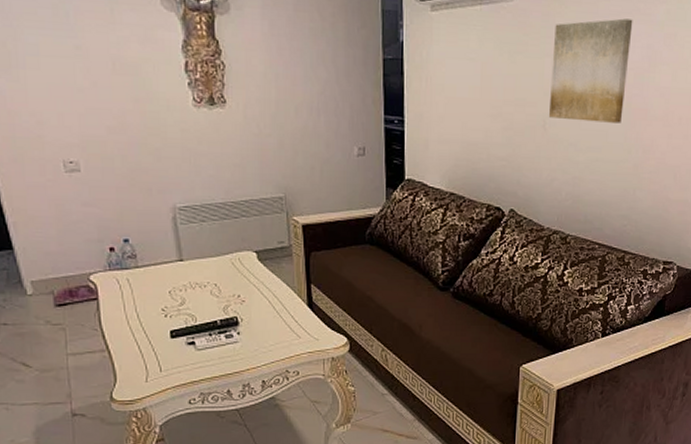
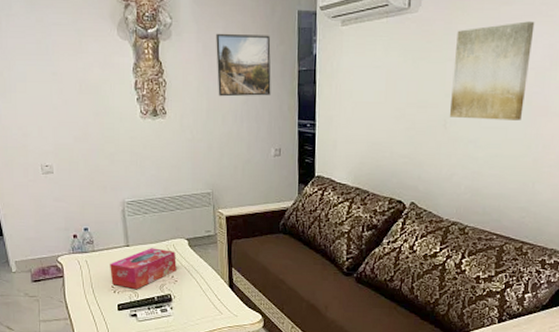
tissue box: none [159,262,243,312] -> present [110,248,177,289]
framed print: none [285,11,352,87] -> present [216,34,271,97]

